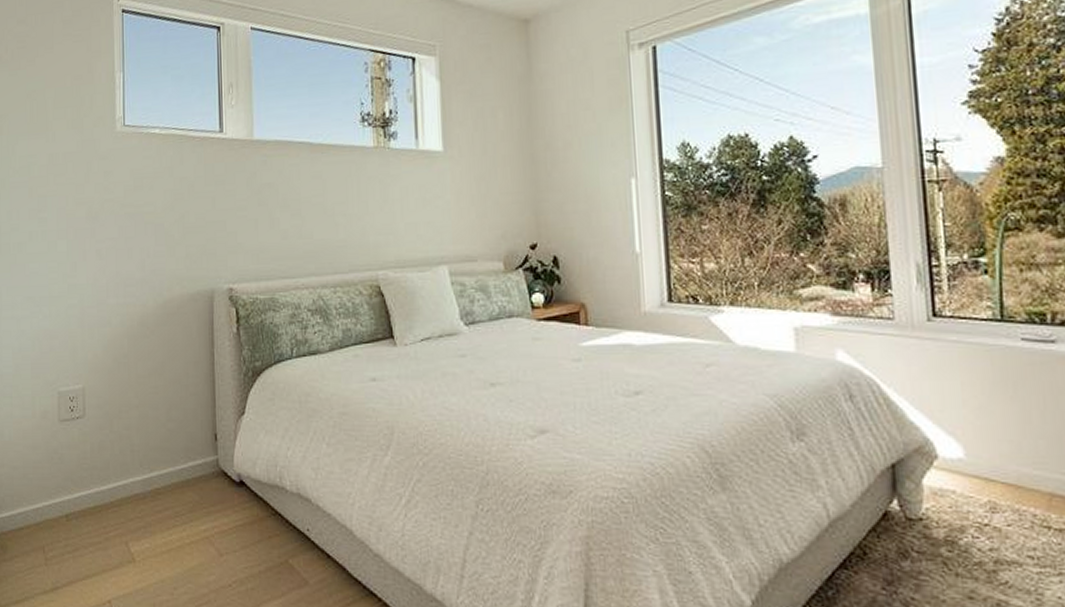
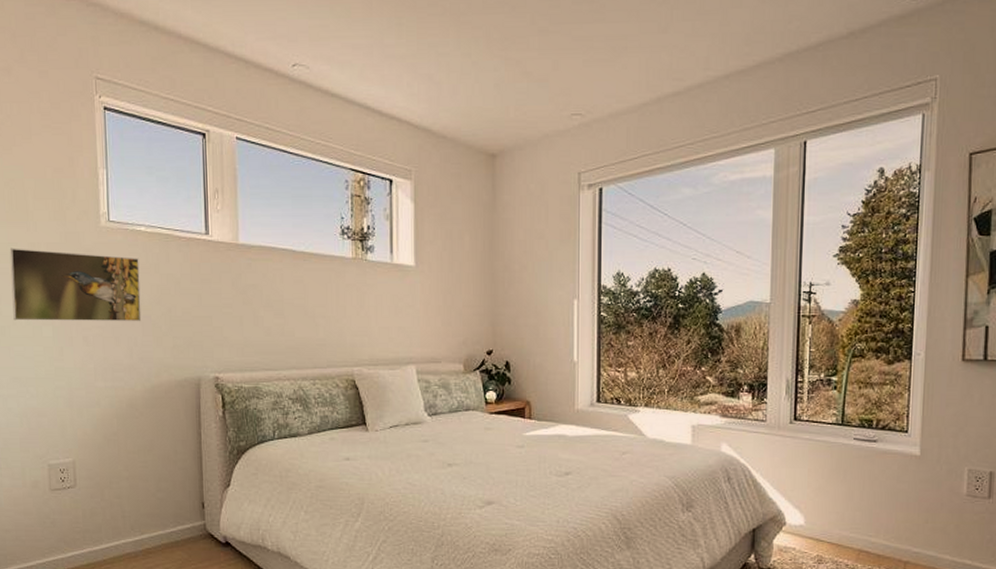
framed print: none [29,160,154,236] -> present [9,248,142,322]

